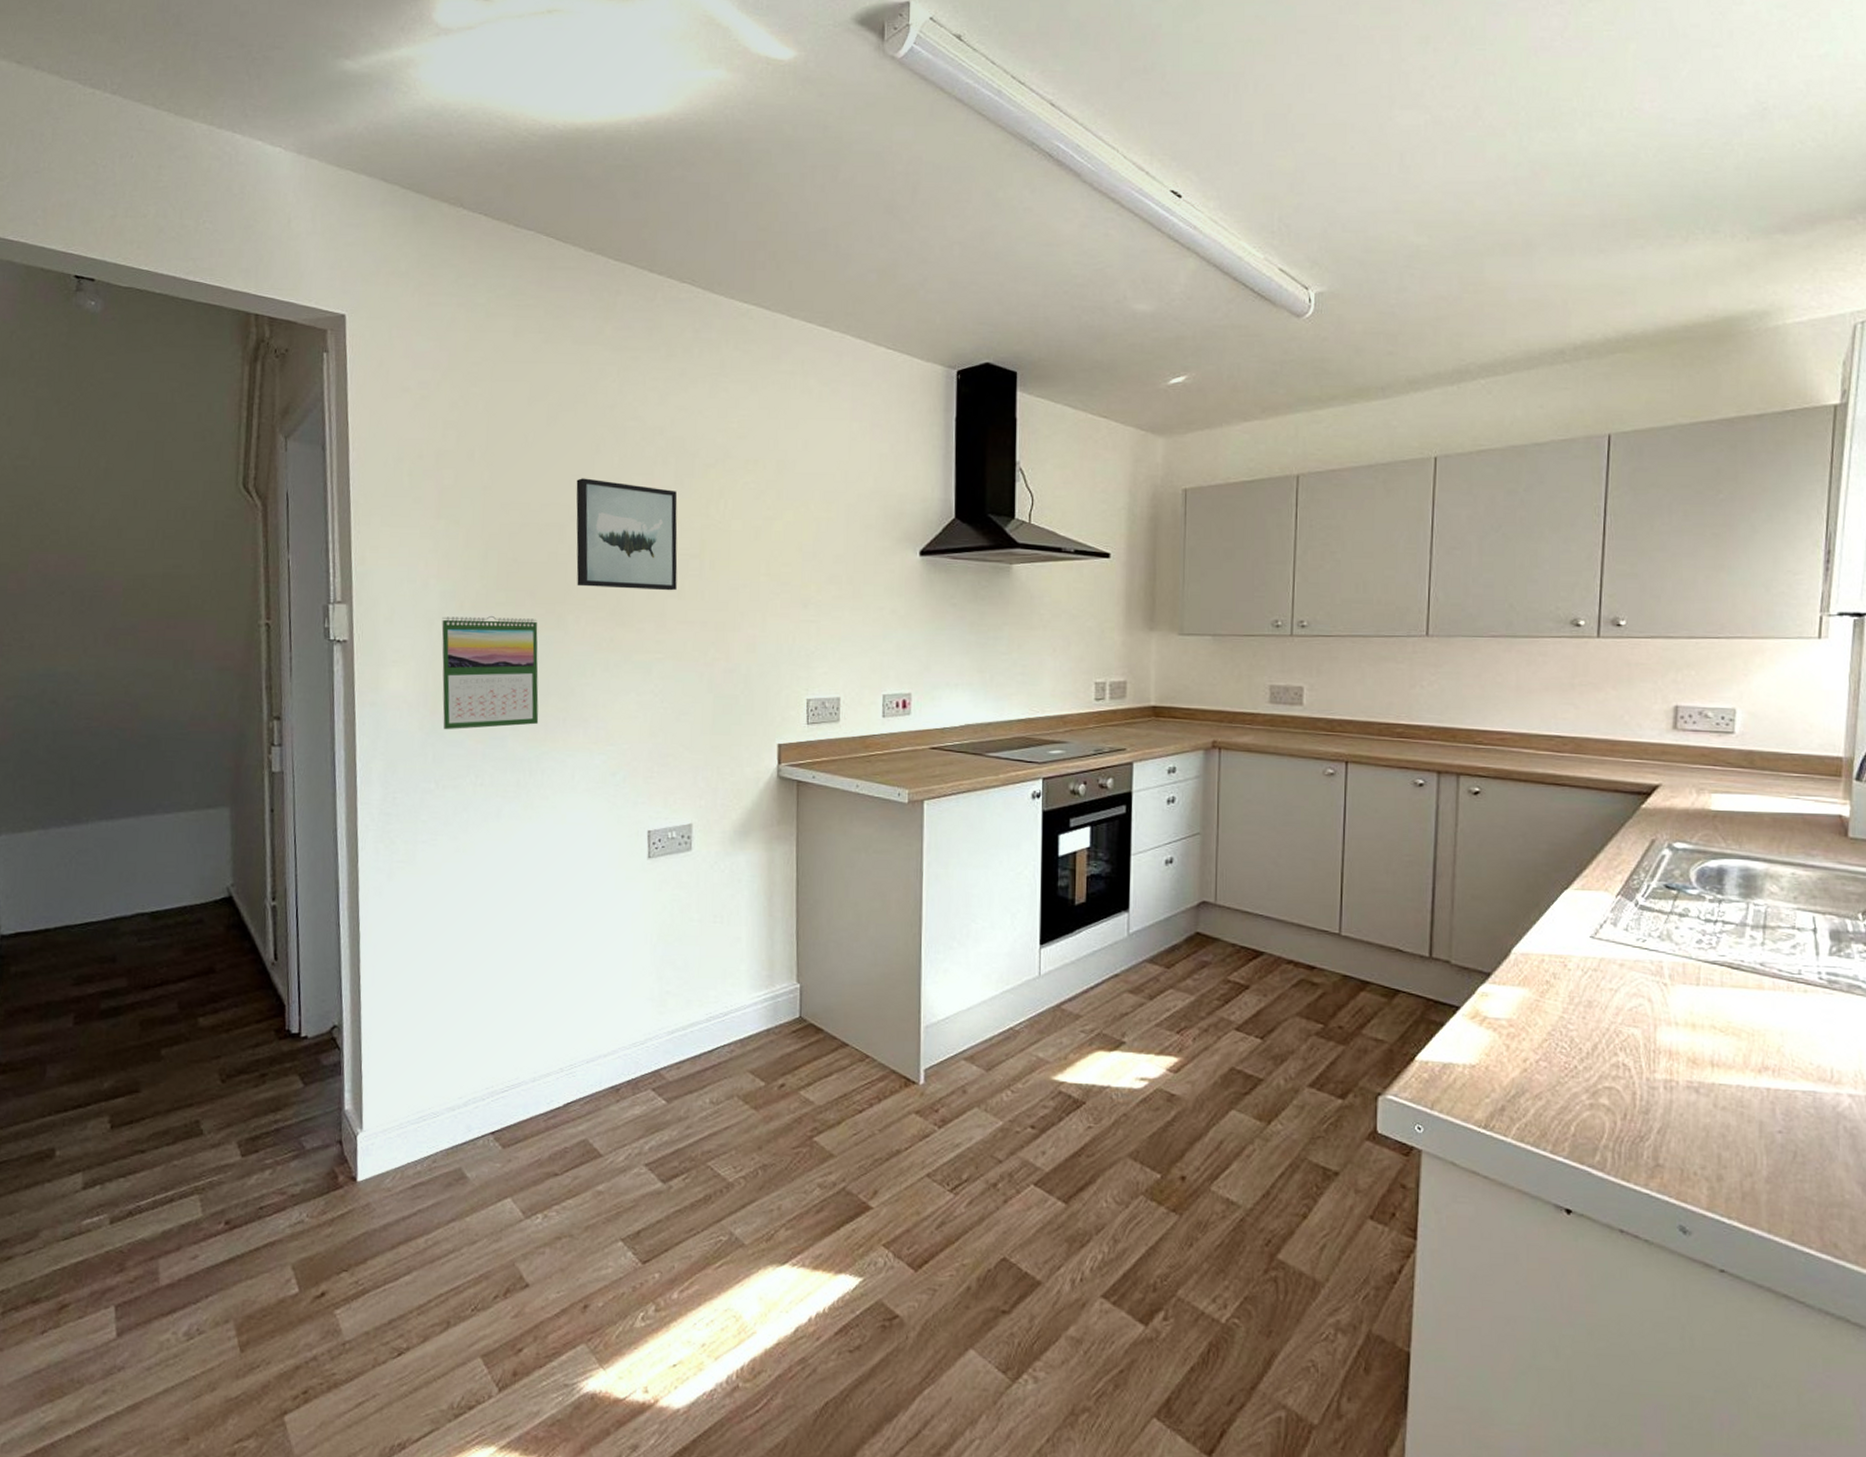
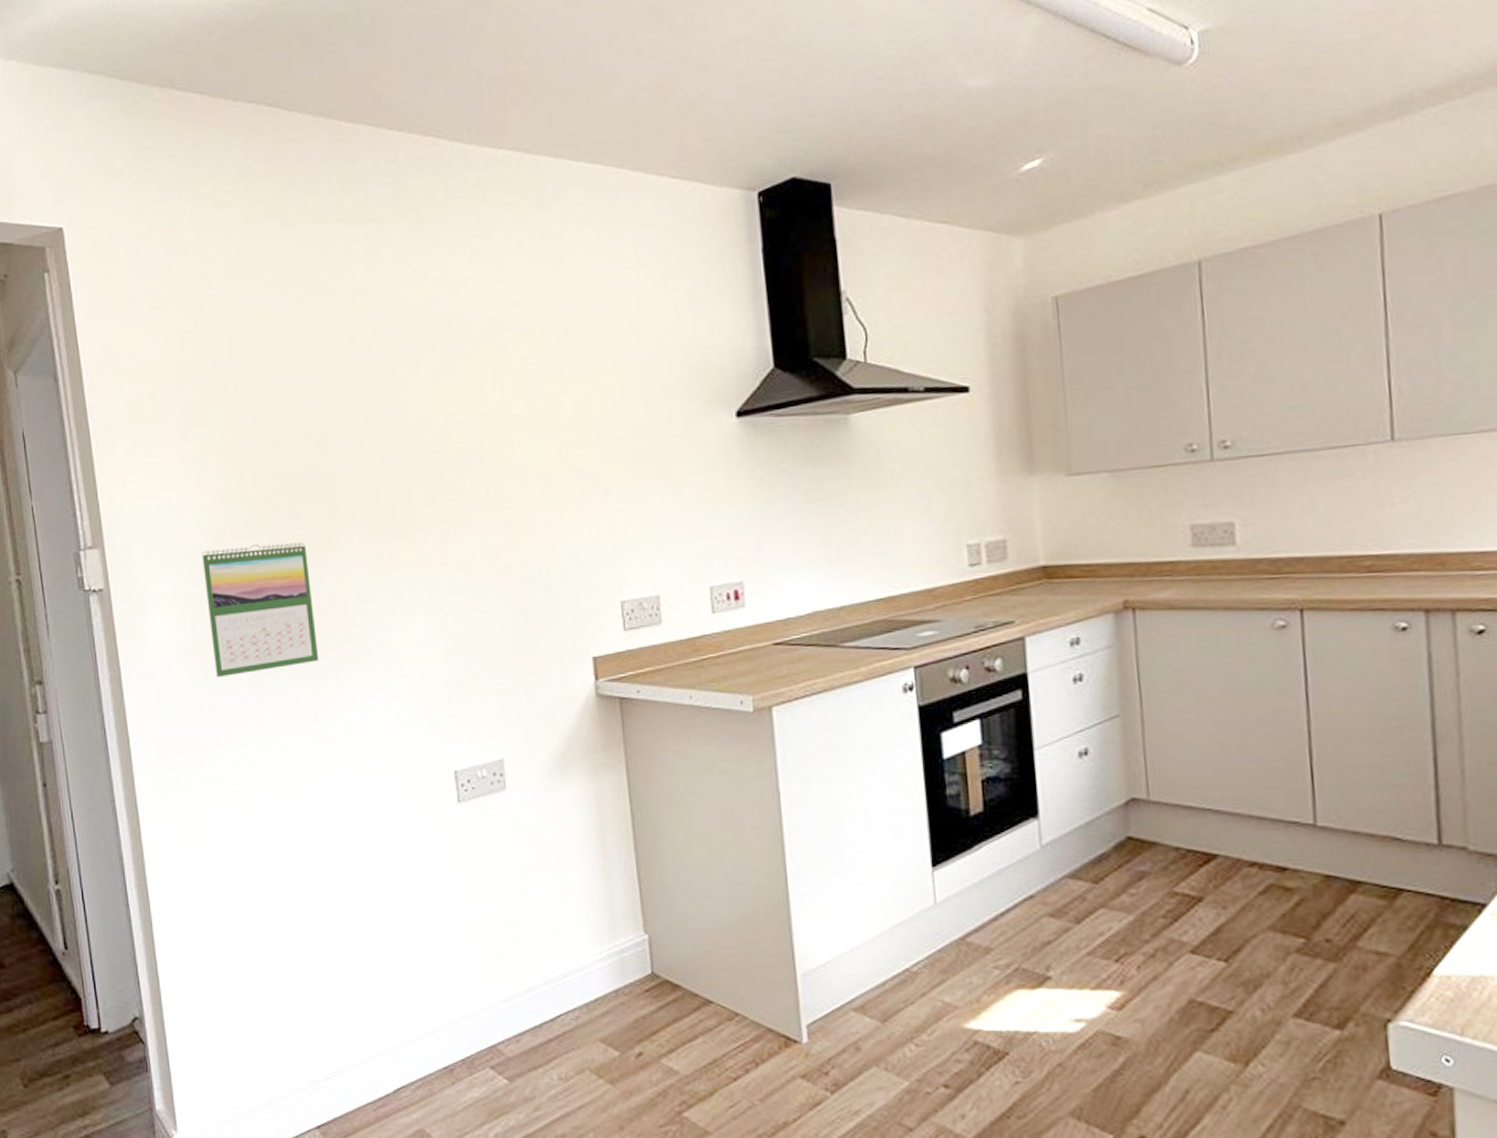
wall art: present [576,478,678,591] -> none [332,375,457,500]

